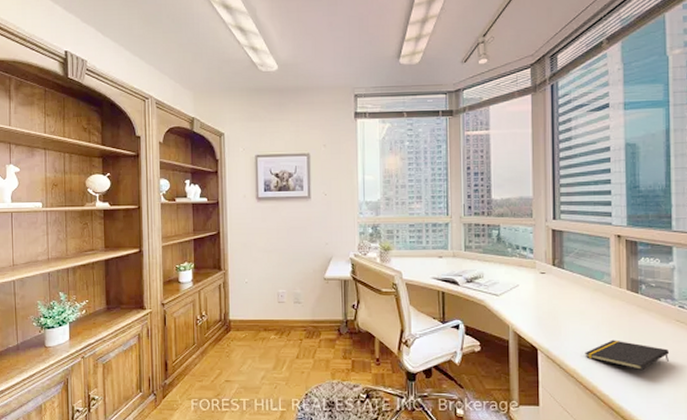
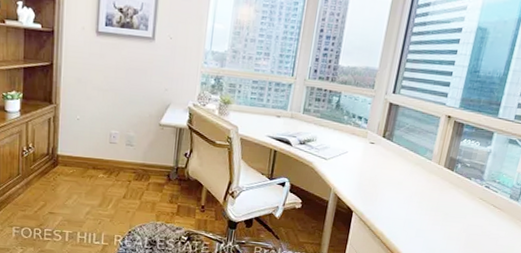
notepad: present [585,340,670,370] -> none [393,209,467,238]

